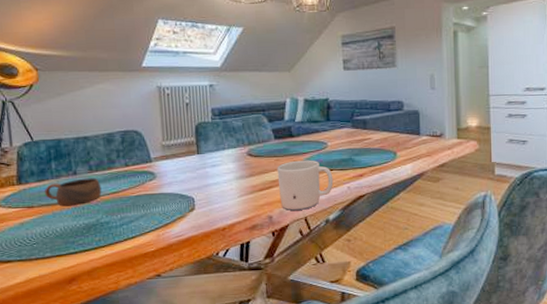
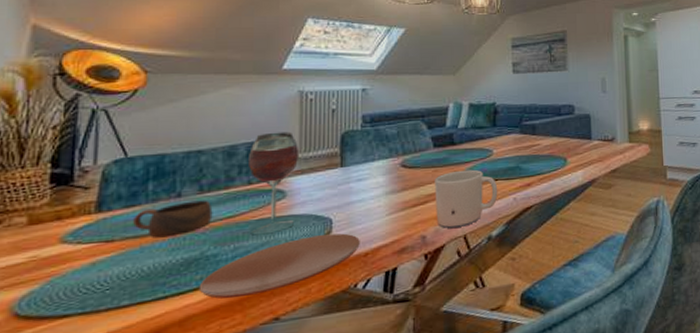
plate: none [98,210,218,257] -> present [198,233,360,299]
wineglass: none [123,122,164,209] -> present [249,131,300,237]

